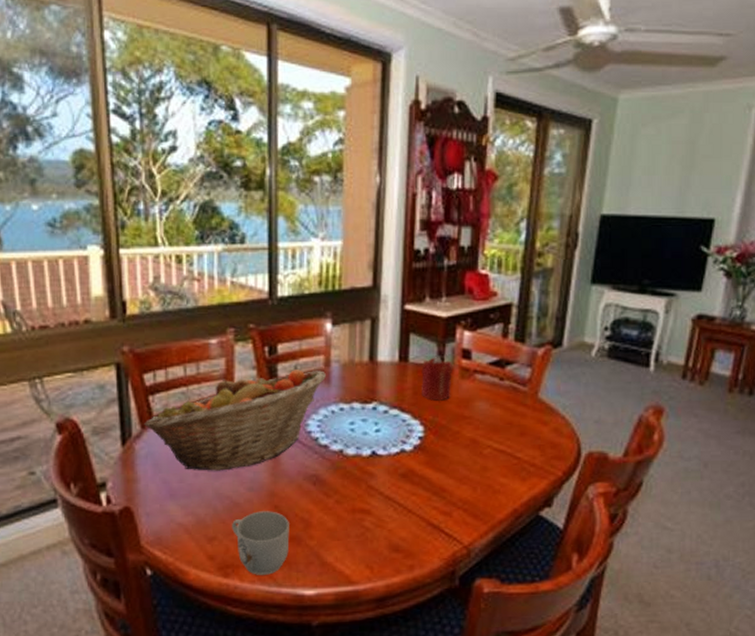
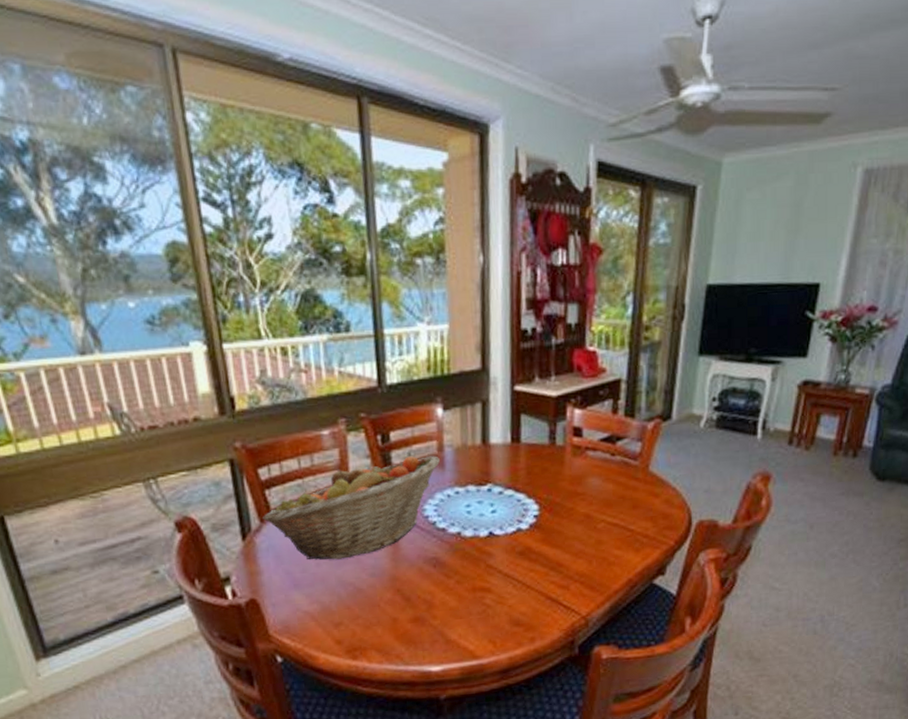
mug: present [232,511,289,575] -> none [357,594,413,656]
candle: present [421,356,452,401] -> none [534,435,565,480]

